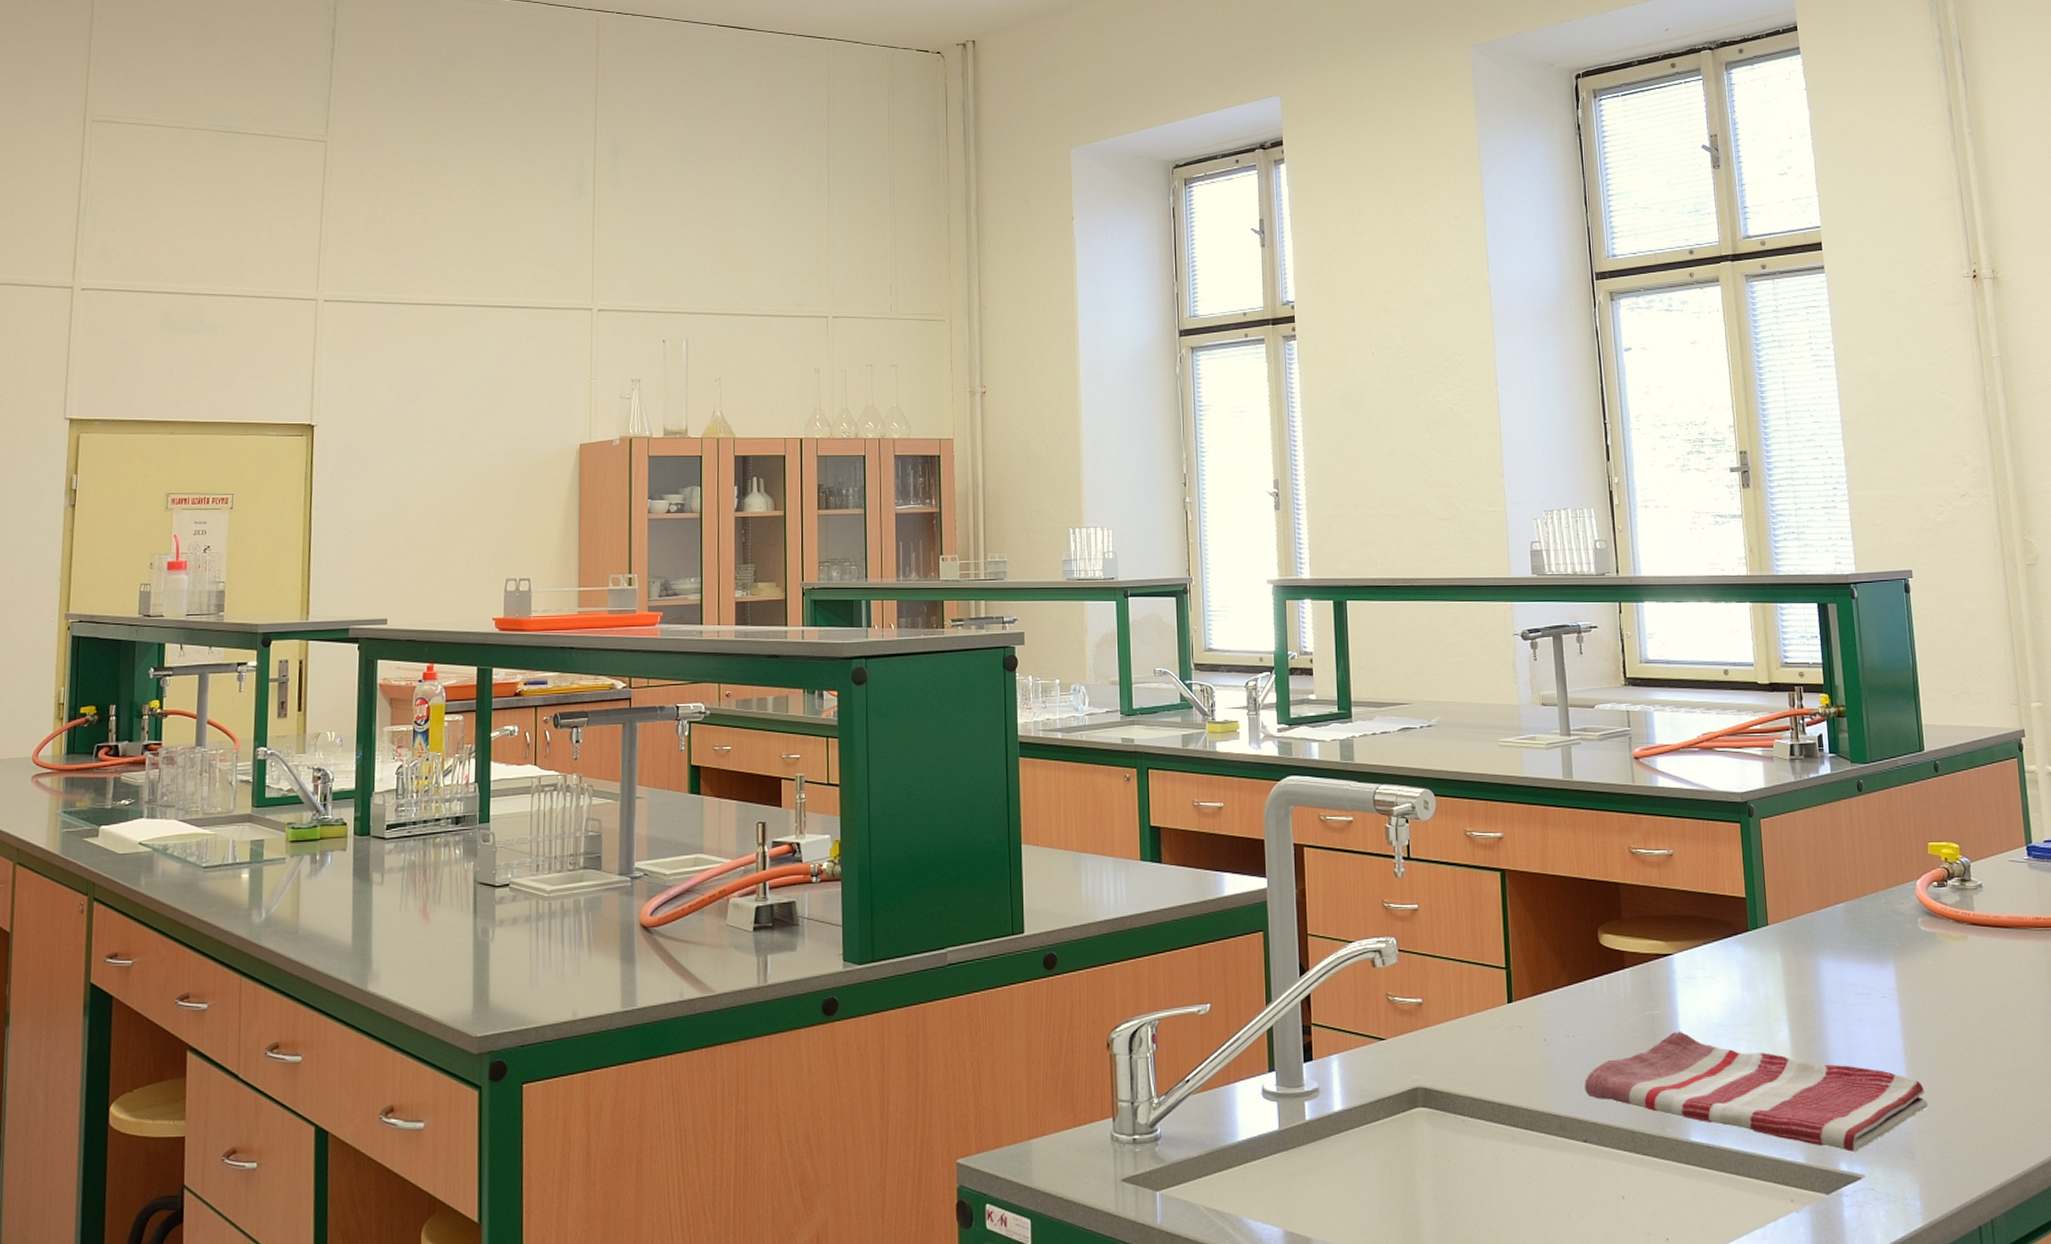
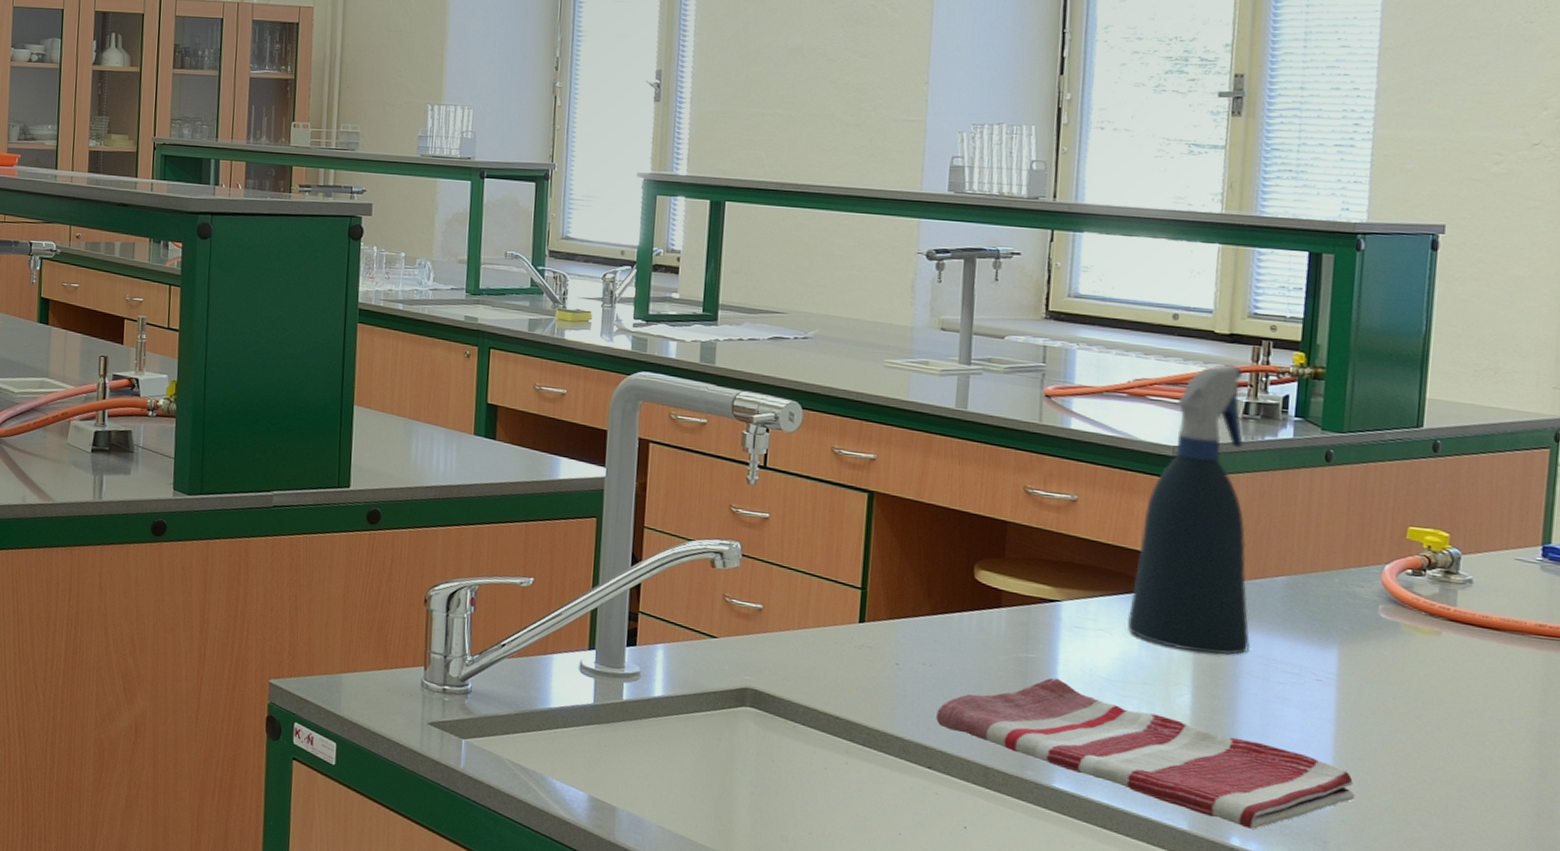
spray bottle: none [1728,711,1827,986] -> present [1127,364,1250,656]

